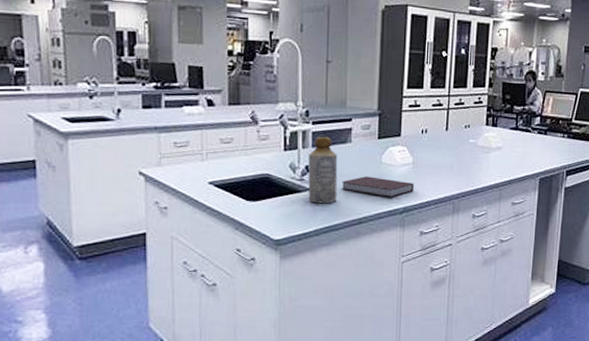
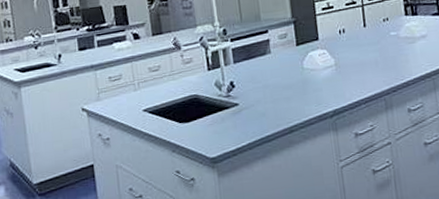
bottle: present [308,136,338,204] -> none [232,50,265,118]
notebook: present [341,176,414,197] -> none [267,83,341,102]

